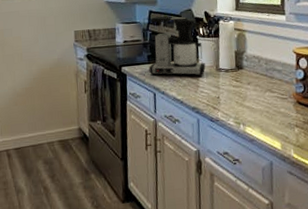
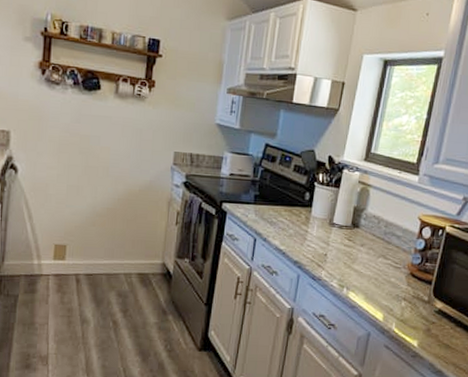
coffee maker: present [149,16,206,77] -> none [253,151,320,228]

